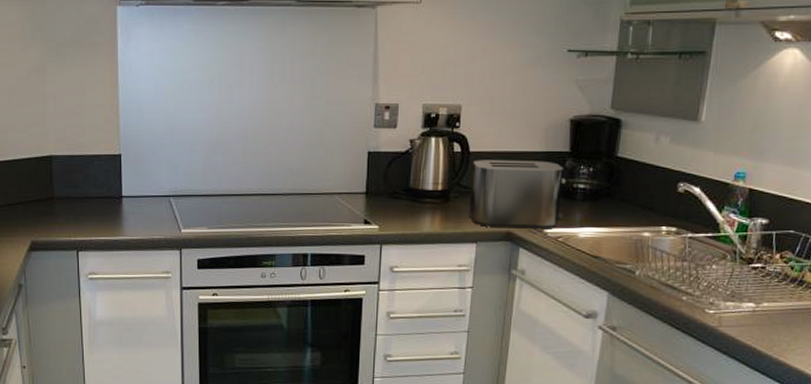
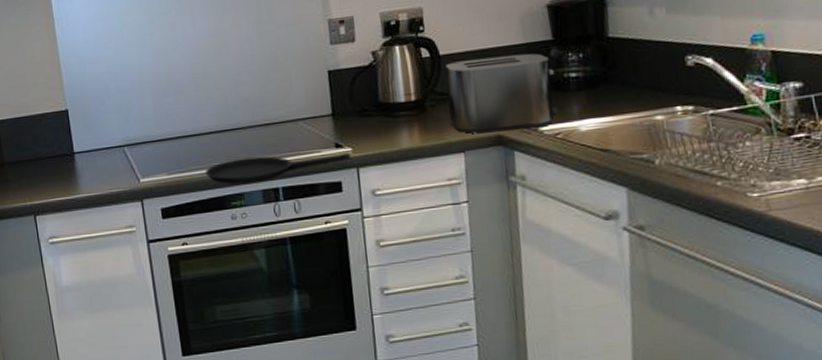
frying pan: none [242,222,377,246] -> present [205,153,351,184]

